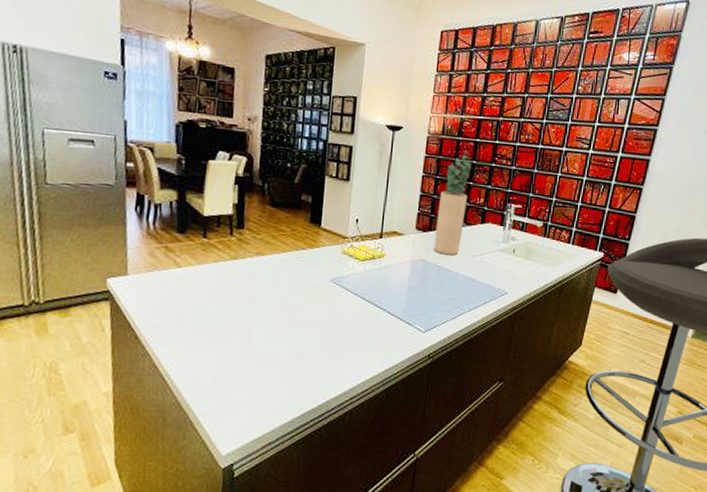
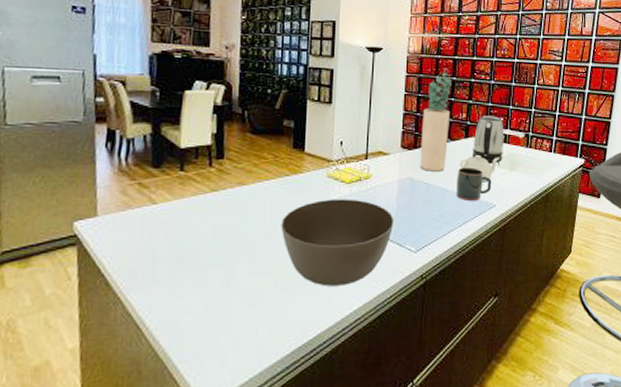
bowl: none [295,274,405,358] -> present [281,199,394,287]
mug: none [468,253,505,287] -> present [457,167,492,201]
teapot: none [473,242,515,270] -> present [459,155,499,183]
kettle: none [486,202,522,250] -> present [471,115,504,162]

